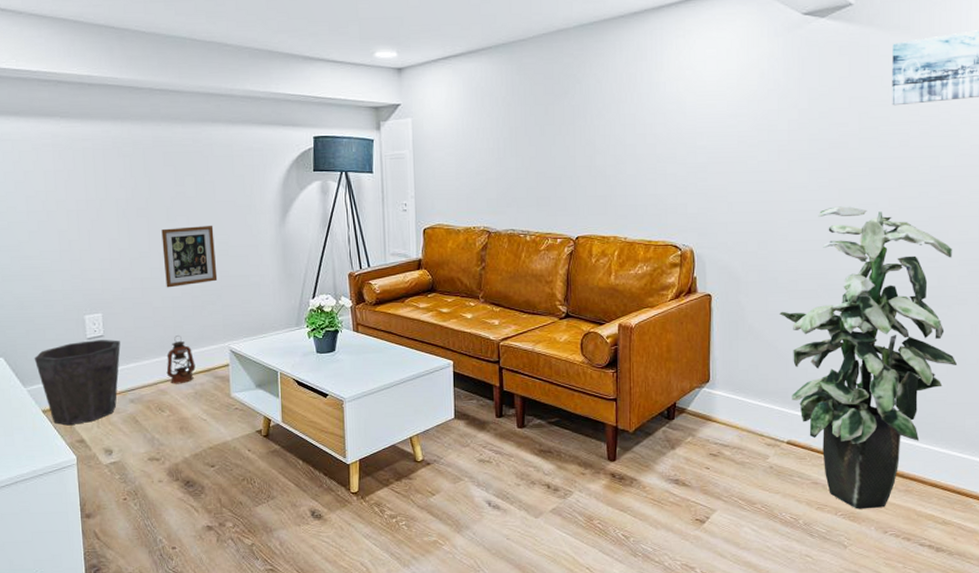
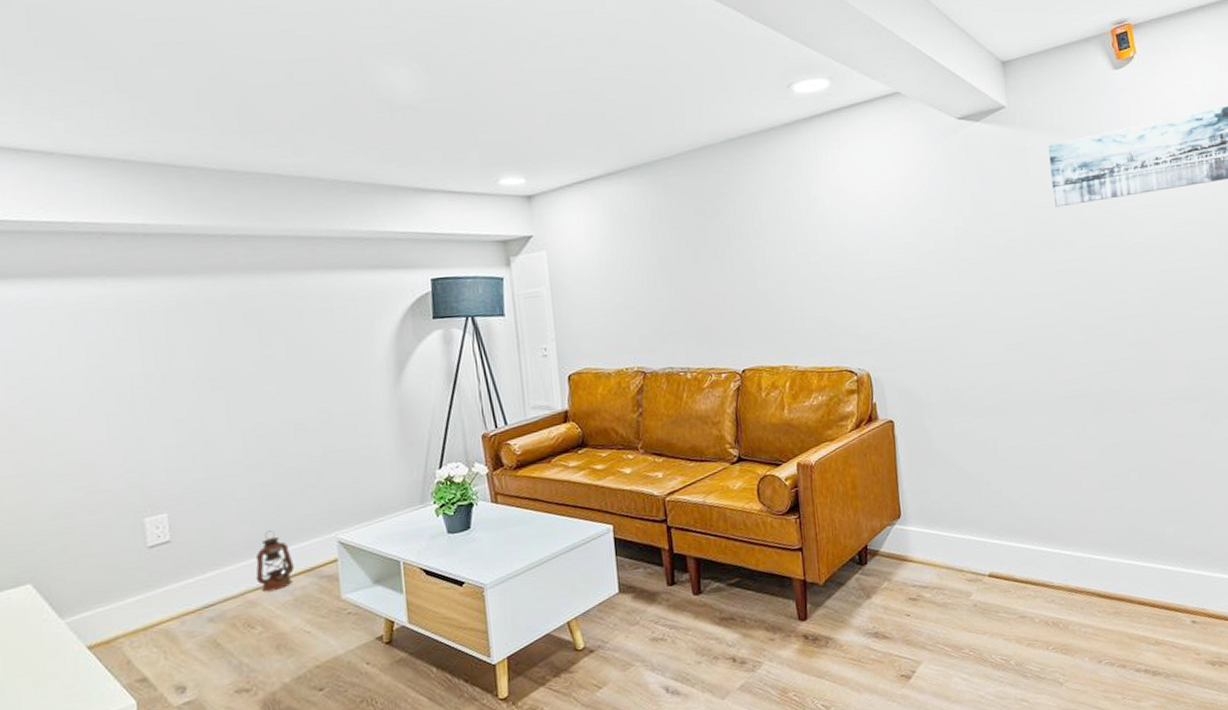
waste bin: present [34,339,121,426] -> none [74,545,194,662]
picture frame: present [161,225,218,288] -> none [244,391,319,473]
indoor plant: present [779,206,958,509] -> none [966,314,1150,641]

